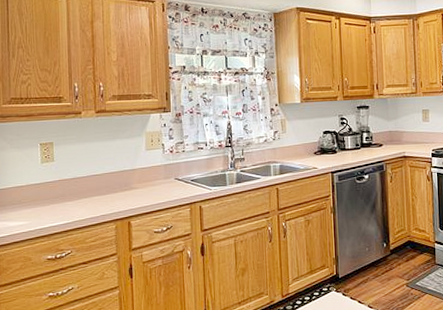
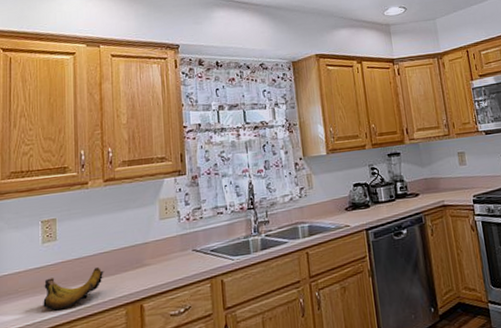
banana bunch: none [43,186,96,221] -> present [43,266,104,311]

